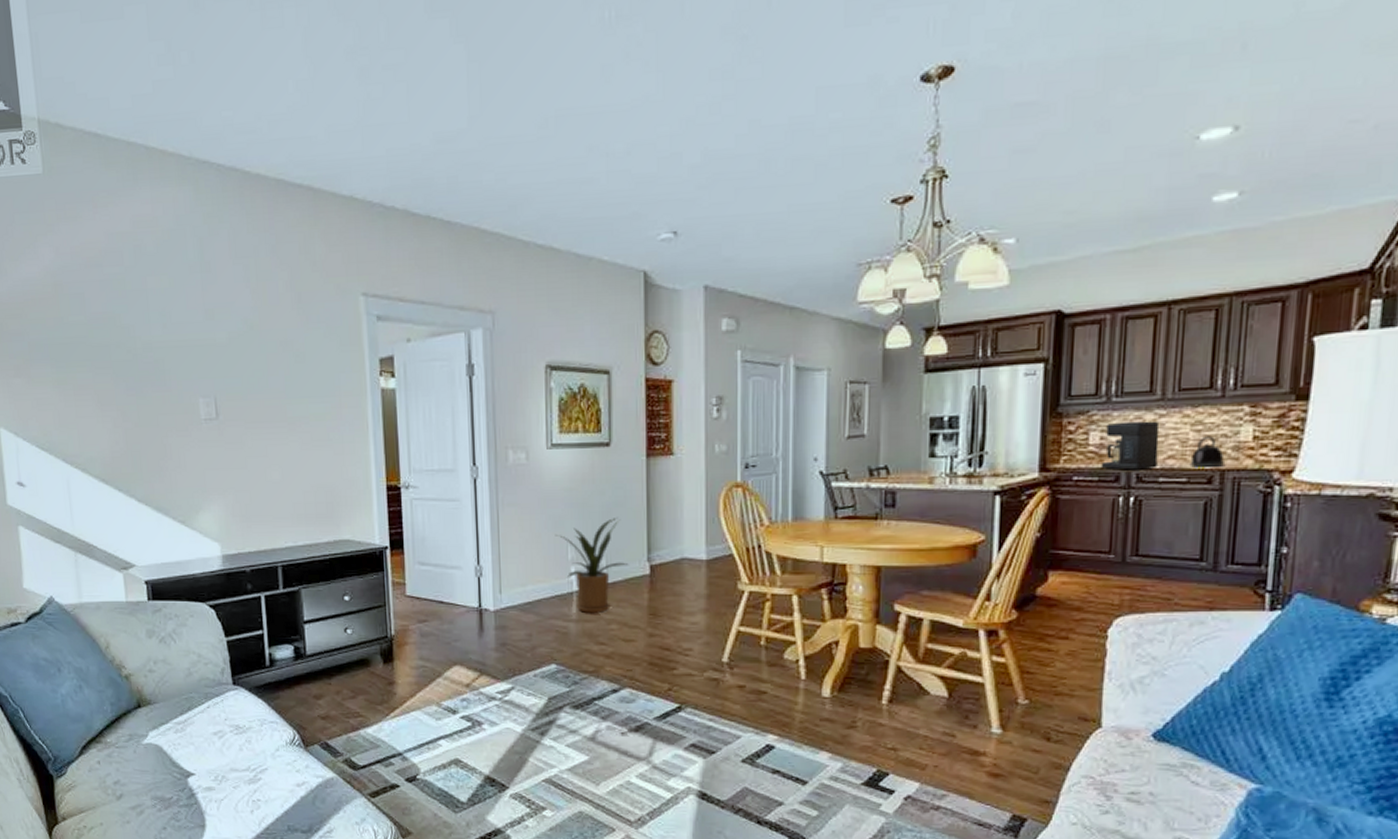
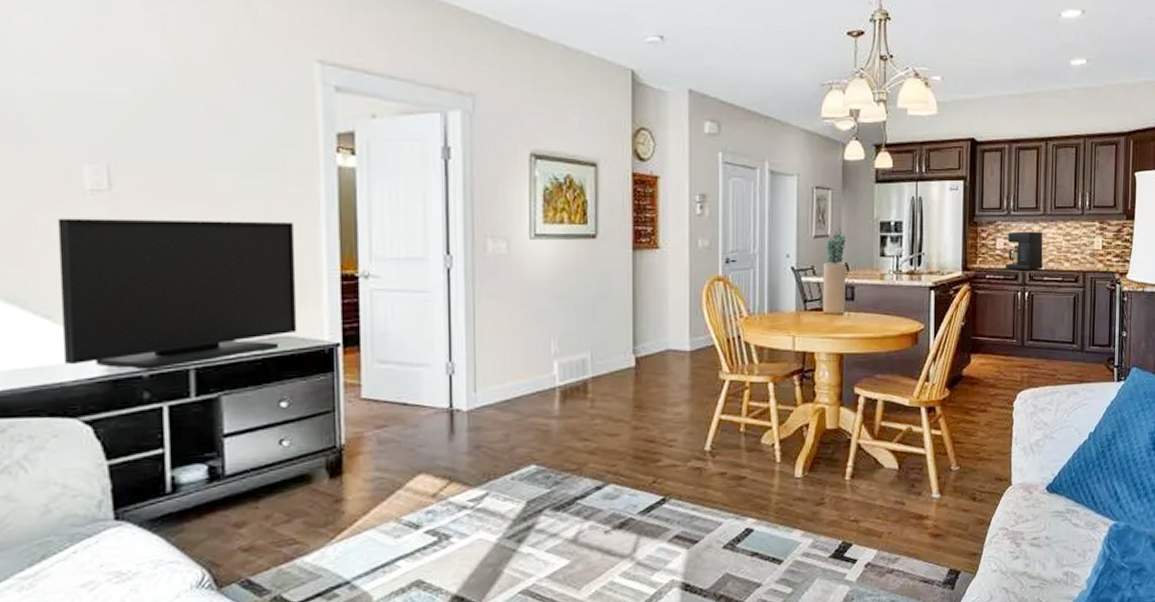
television: none [184,439,355,566] -> present [57,218,297,370]
house plant: present [555,518,629,613] -> none [537,310,615,409]
vase: none [856,426,887,523] -> present [822,227,847,314]
kettle: present [1189,435,1225,467] -> none [1063,244,1085,269]

